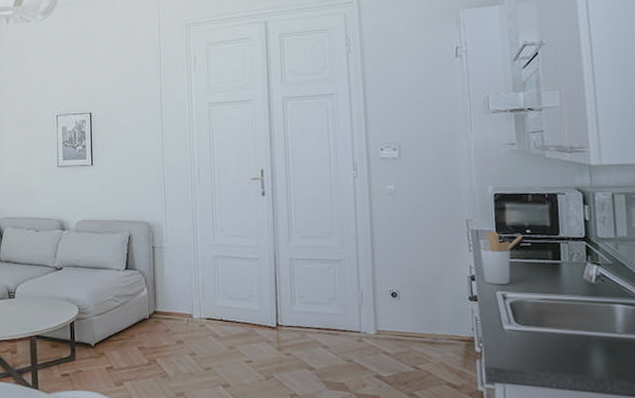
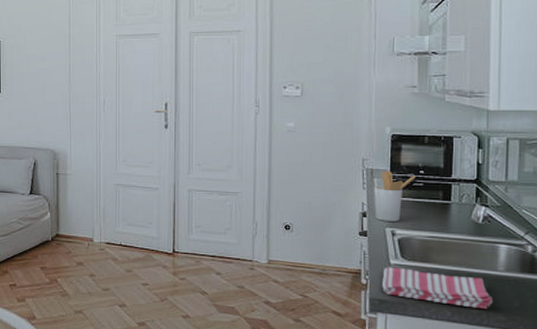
dish towel: none [497,333,615,375] -> present [382,267,493,310]

